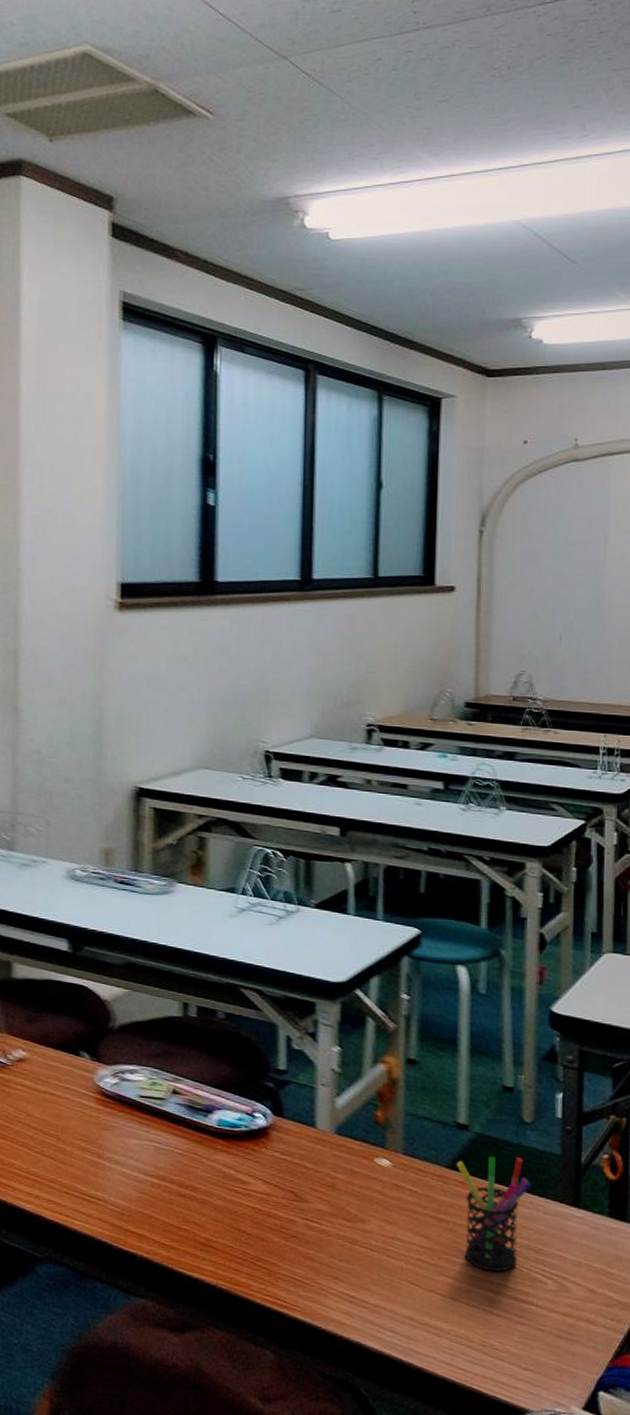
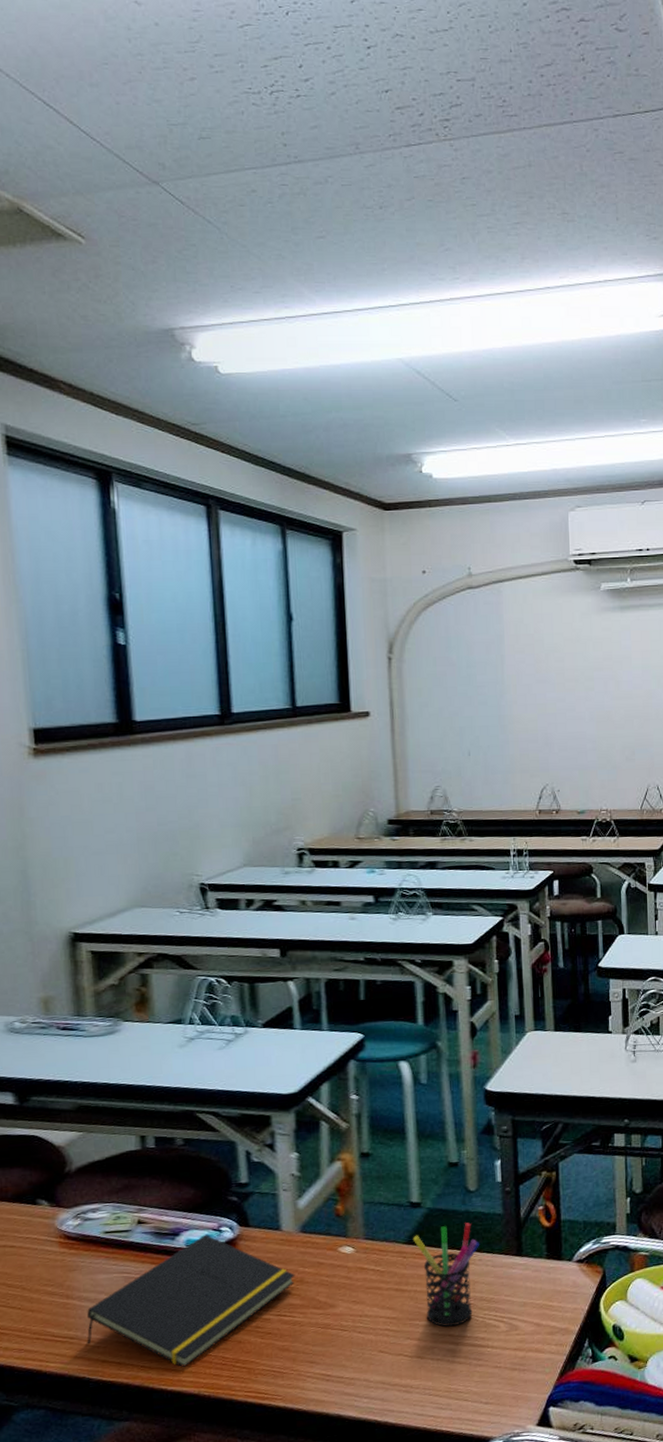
notepad: none [112,1117,327,1254] -> present [87,1235,295,1367]

